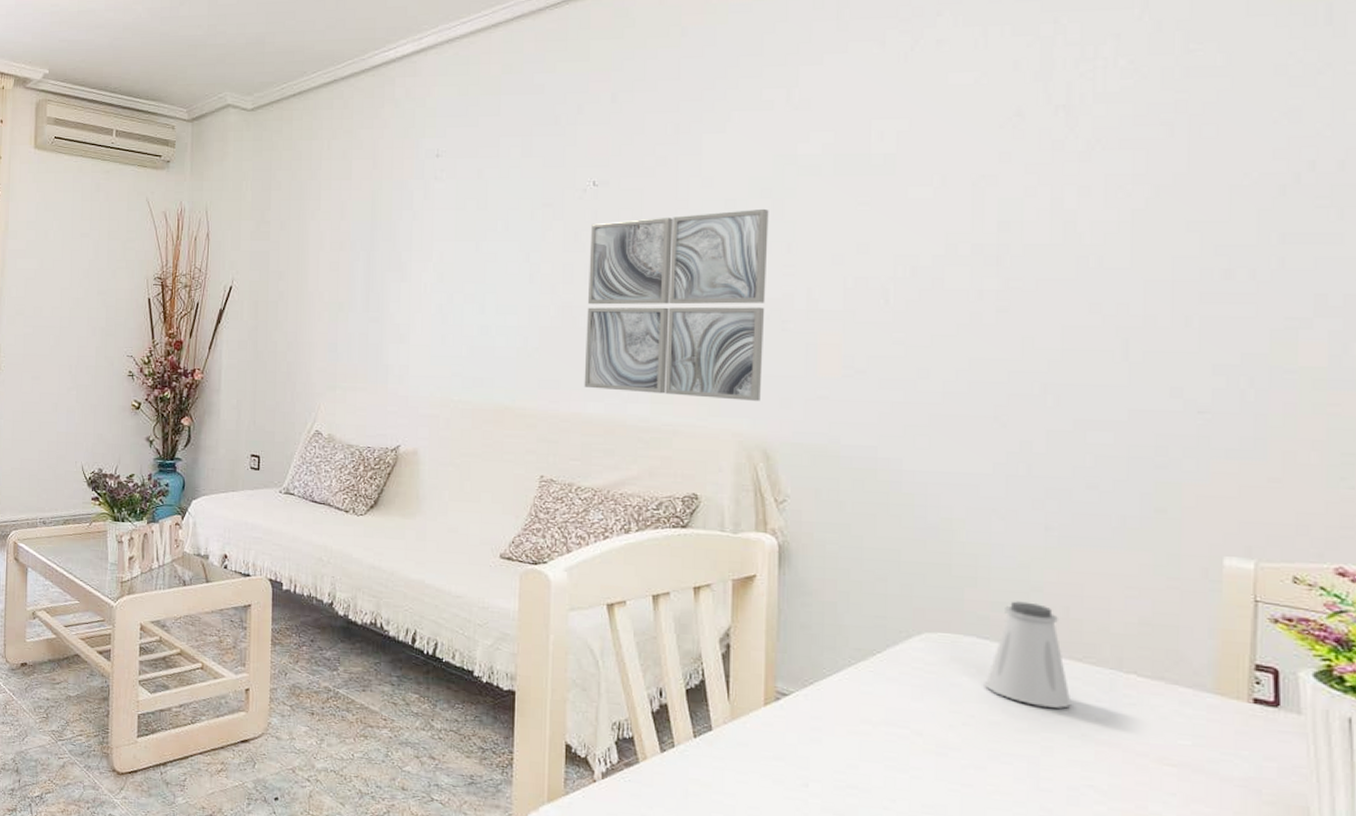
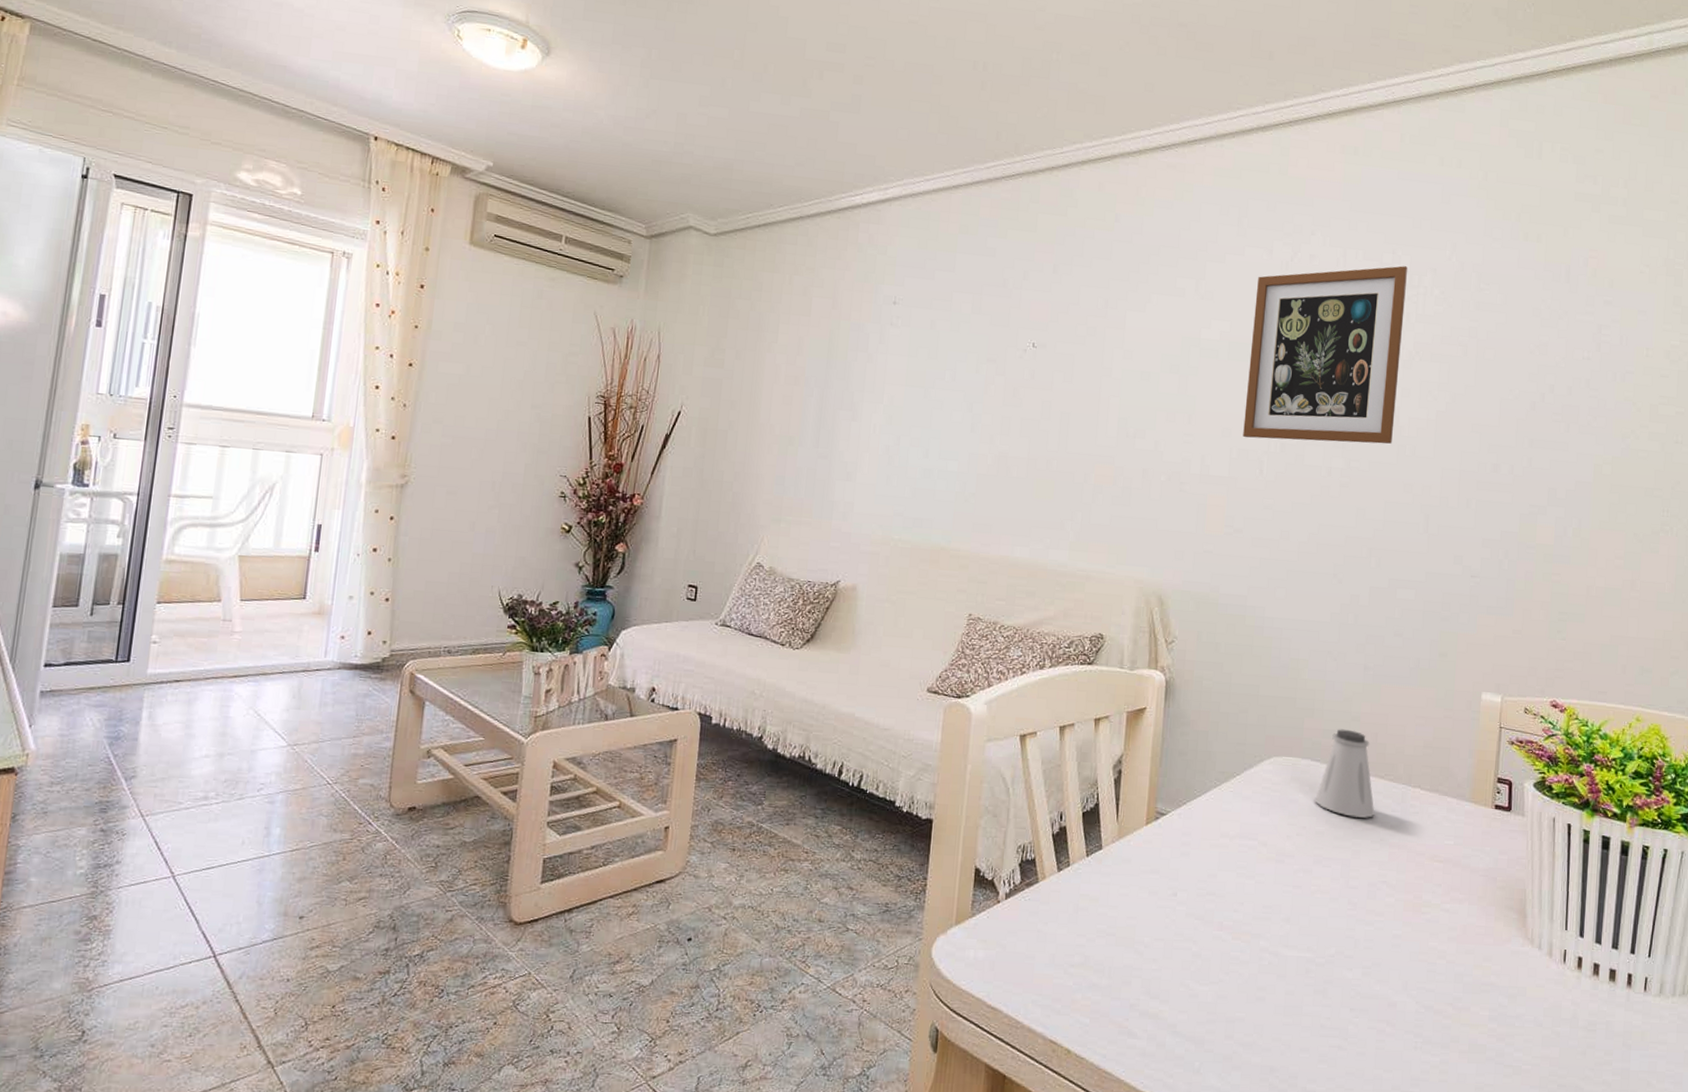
wall art: present [584,208,769,401] -> none [1012,382,1176,552]
wall art: none [859,36,1078,264] -> present [1243,266,1408,444]

